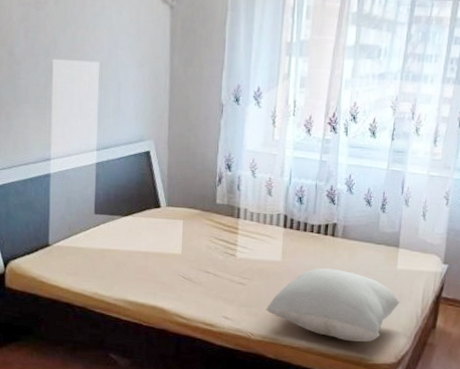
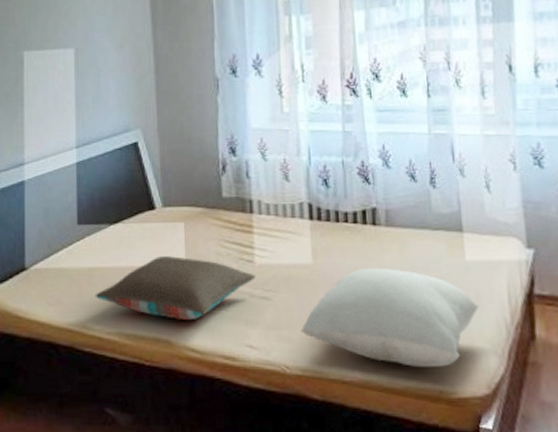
pillow: none [106,245,236,296] -> present [95,256,256,321]

